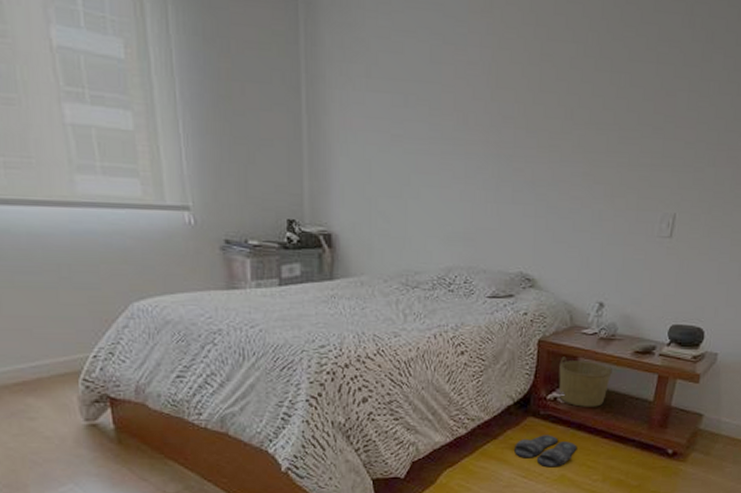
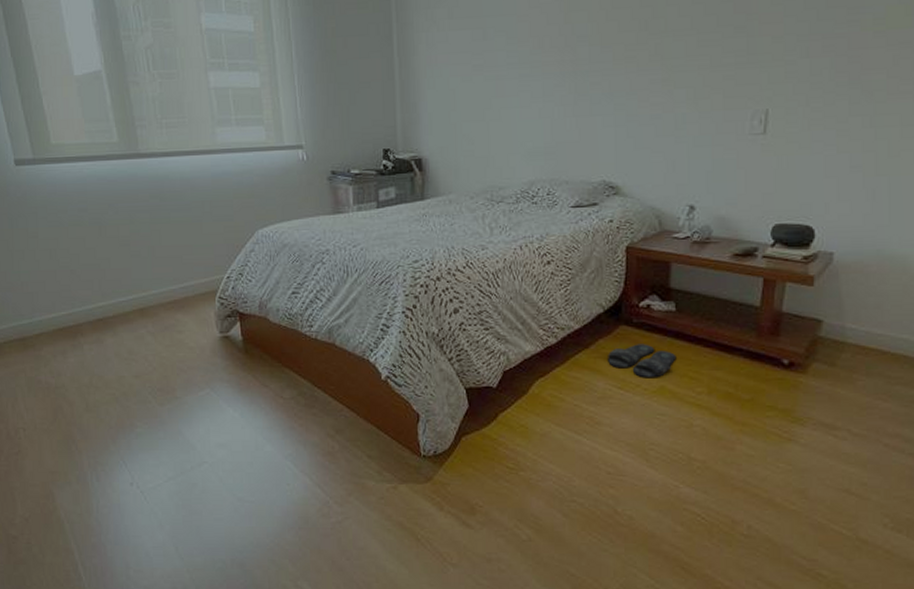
basket: present [559,356,612,407] -> none [650,262,710,314]

